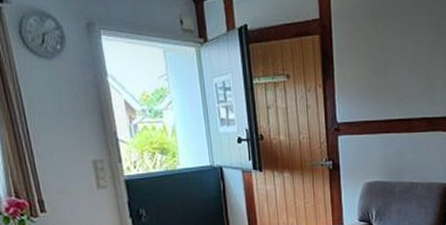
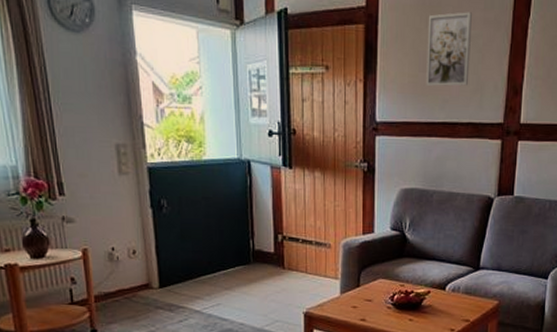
wall art: none [377,18,420,87] -> present [426,12,472,86]

